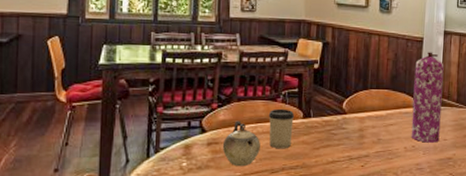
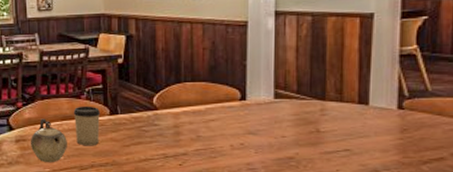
gas cylinder: present [411,52,444,143] -> none [238,37,277,140]

